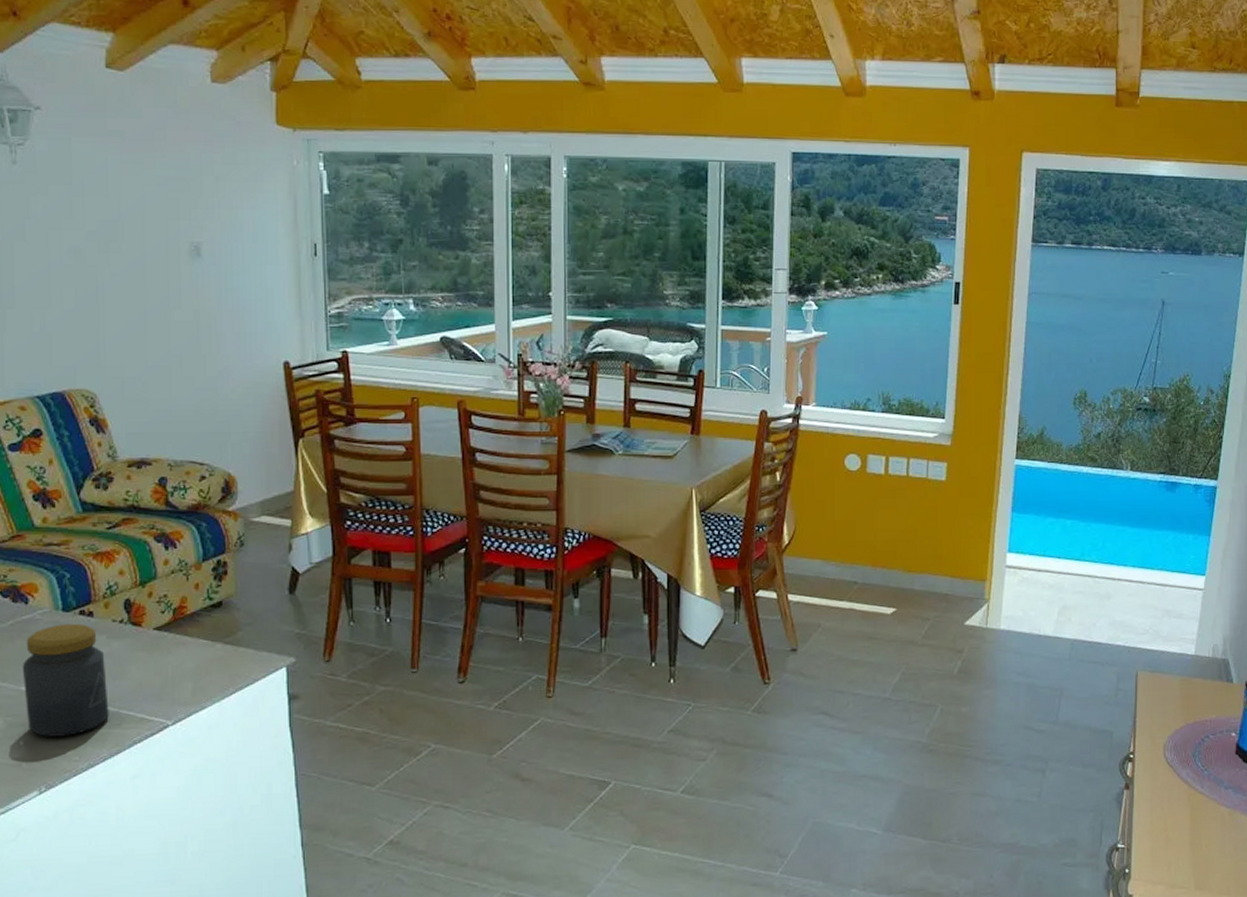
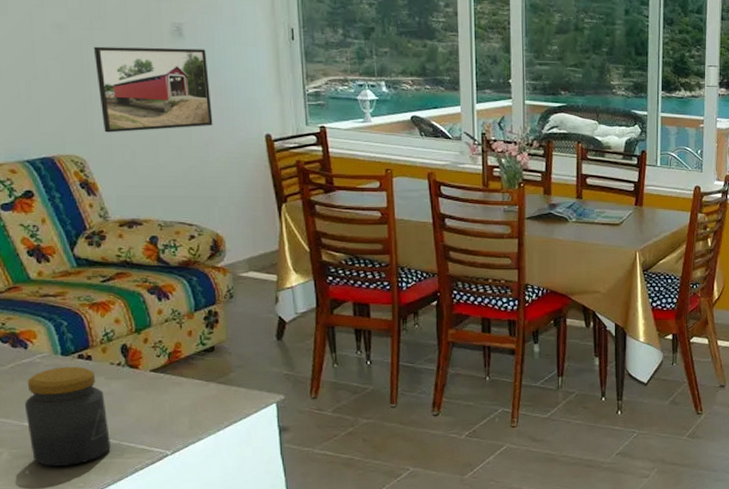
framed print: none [110,269,229,364] -> present [94,46,213,133]

